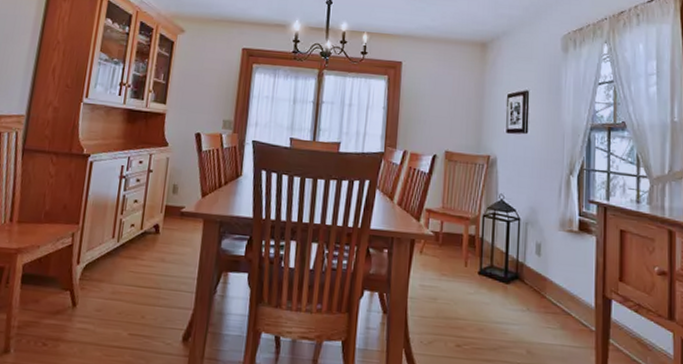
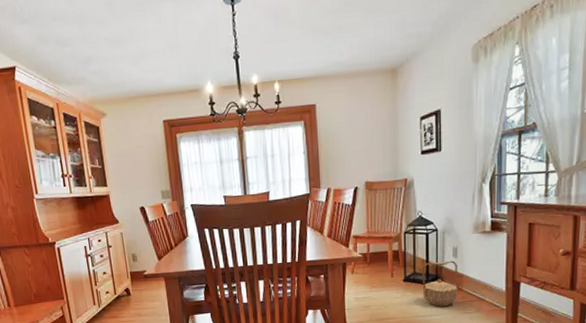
basket: none [499,256,540,316] -> present [422,260,457,307]

